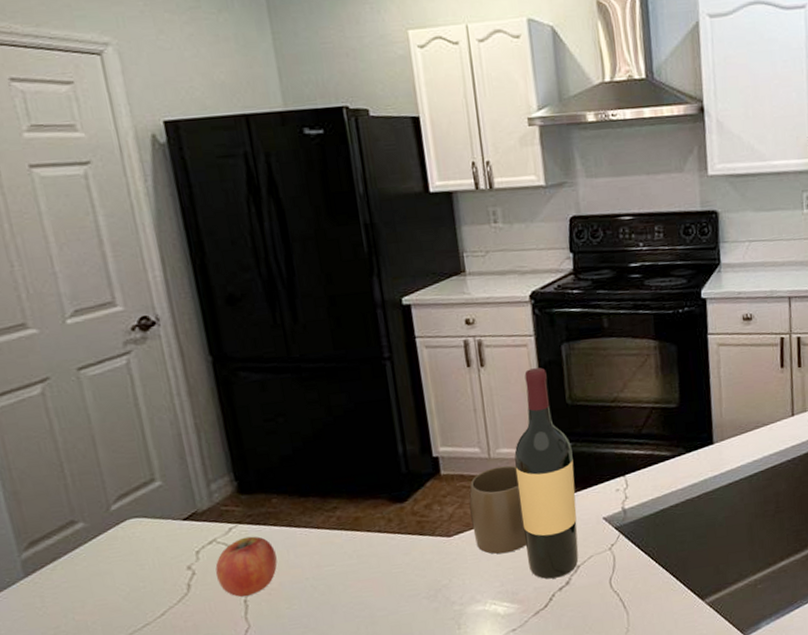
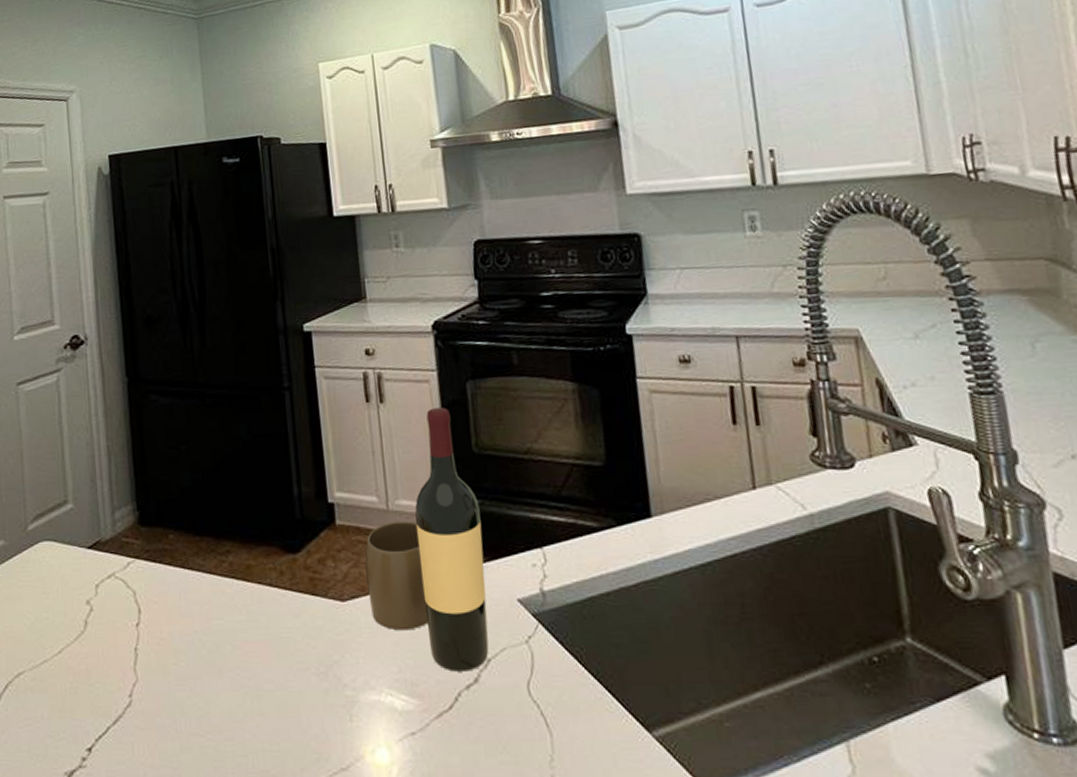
fruit: present [215,536,277,597] -> none [111,574,169,644]

